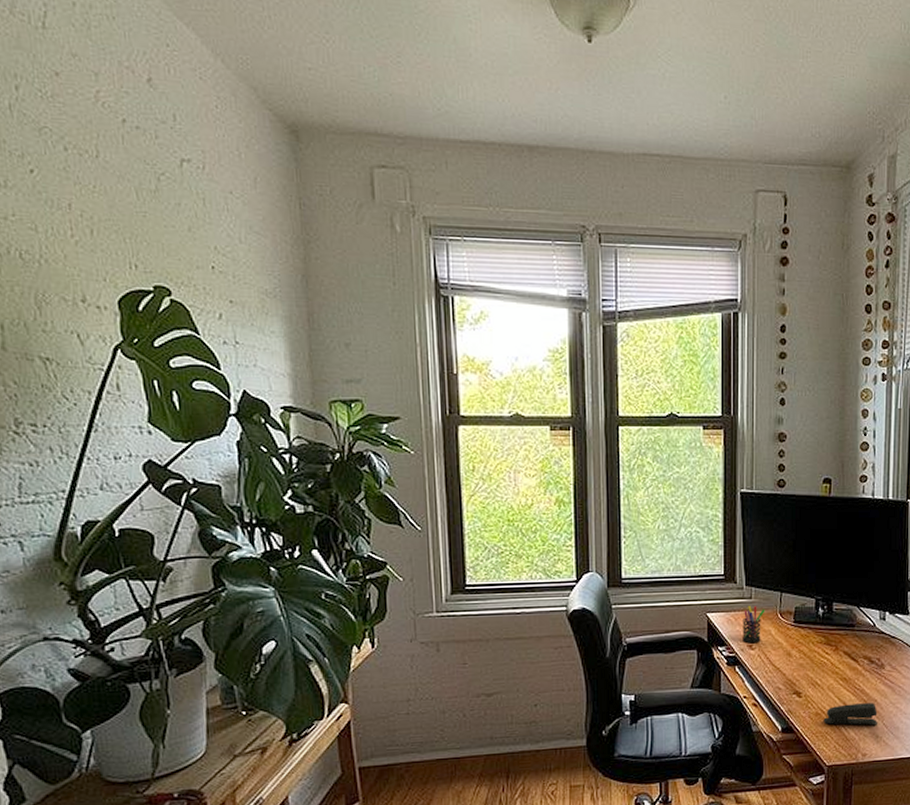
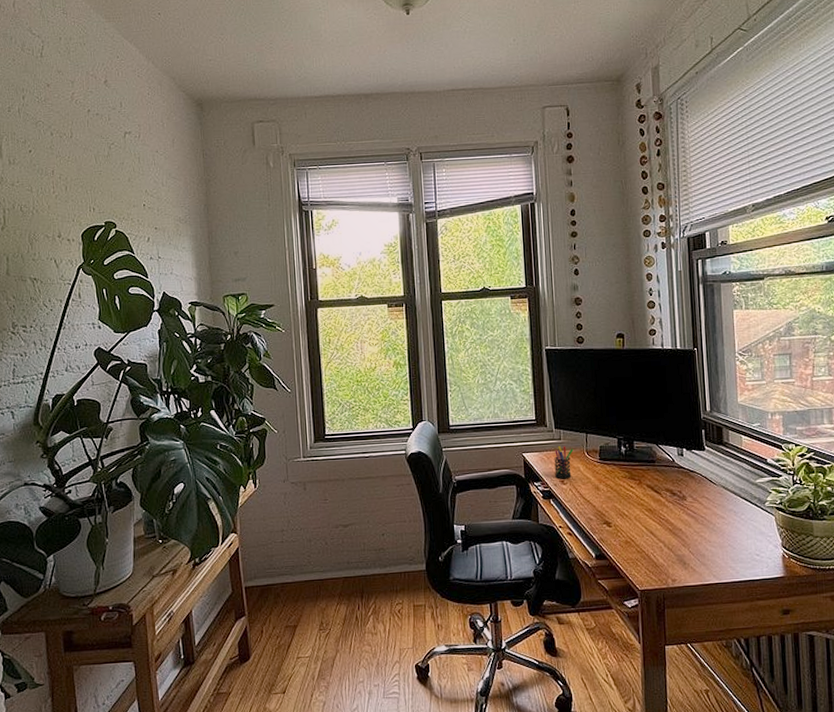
stapler: present [823,703,878,726] -> none [633,532,684,553]

